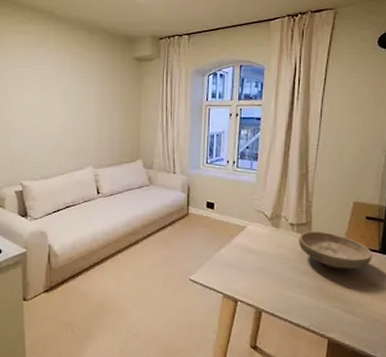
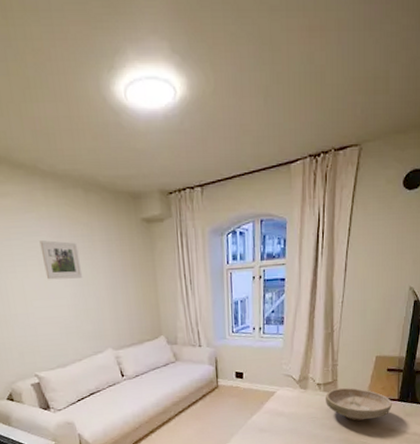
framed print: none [45,69,77,102] -> present [39,240,83,280]

